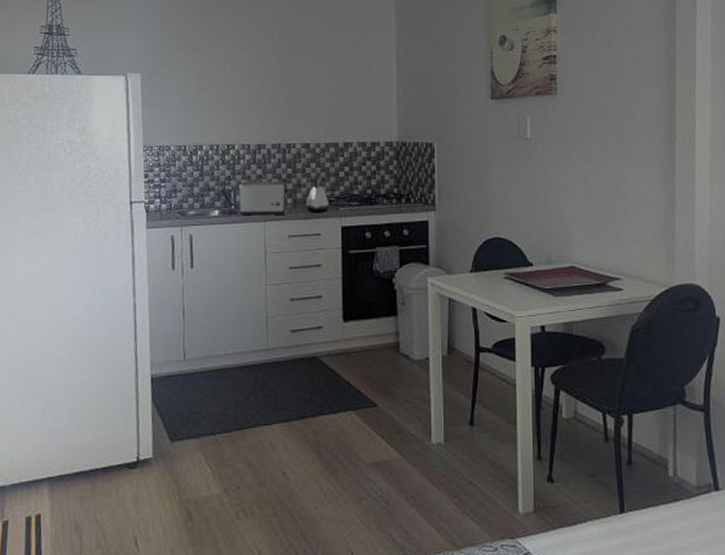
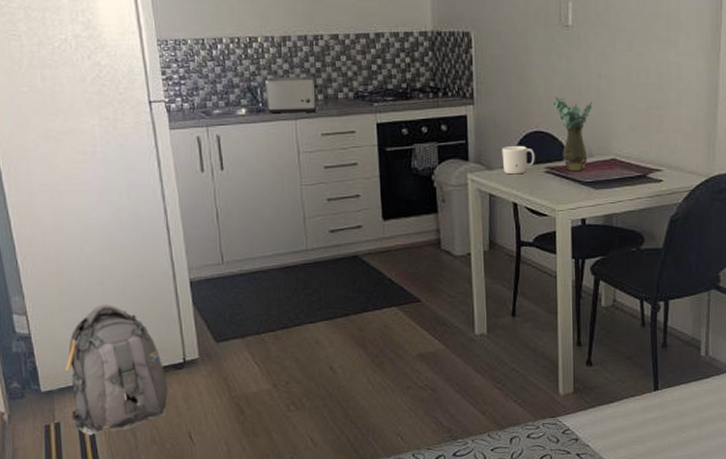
backpack: none [19,399,119,537] -> present [64,305,168,436]
kettle: present [305,174,329,213] -> none [337,67,363,110]
mug: none [462,252,494,280] -> present [502,146,535,175]
vase: none [513,204,550,277] -> present [554,96,592,171]

